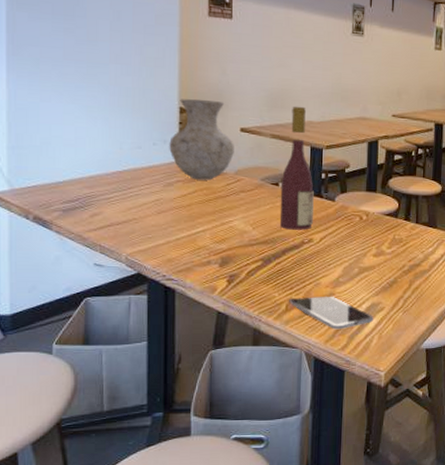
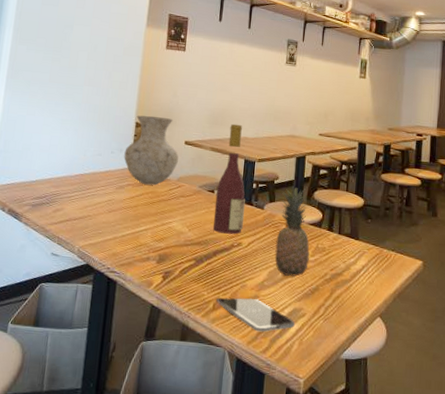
fruit: none [349,174,387,272] -> present [274,186,310,277]

